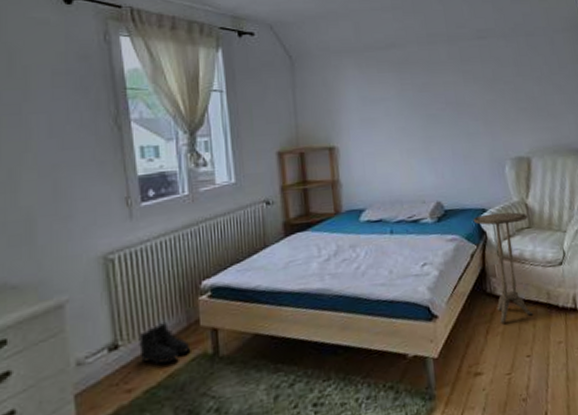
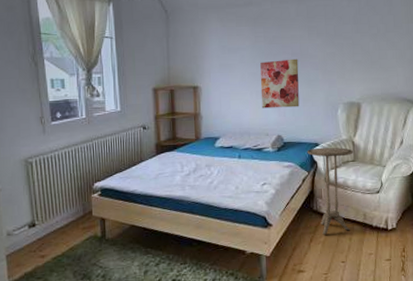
boots: present [138,321,191,365] -> none [49,210,86,241]
wall art: none [409,108,460,170] -> present [260,58,300,109]

